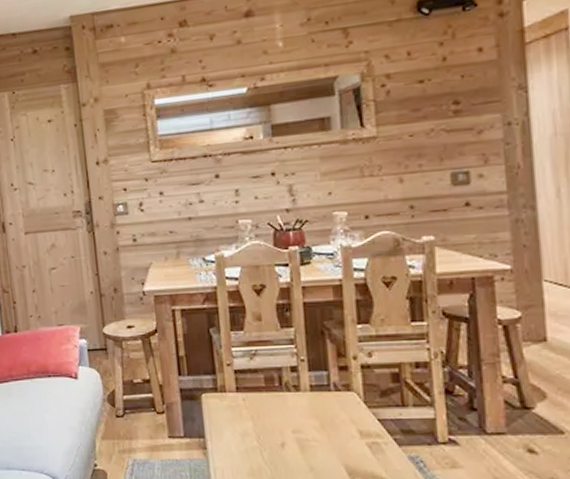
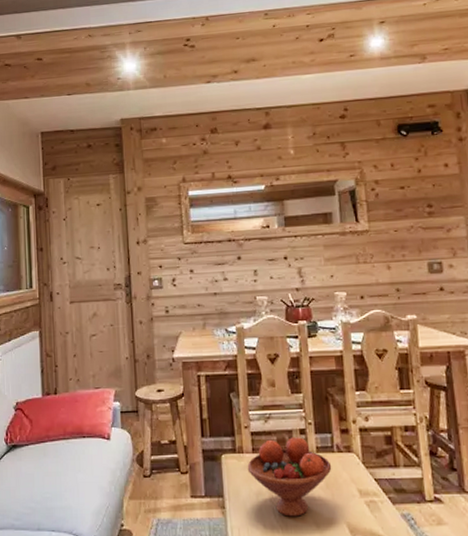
fruit bowl: none [230,375,328,458] -> present [247,437,332,517]

